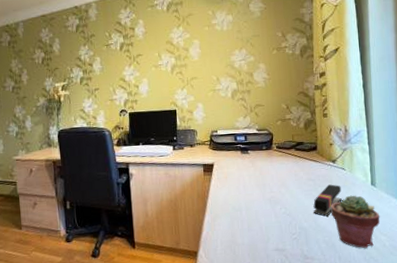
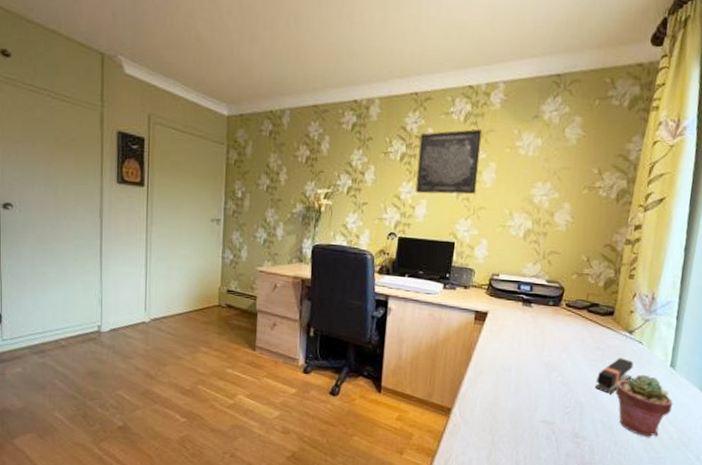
wall art: none [133,14,186,74] -> present [415,129,483,194]

